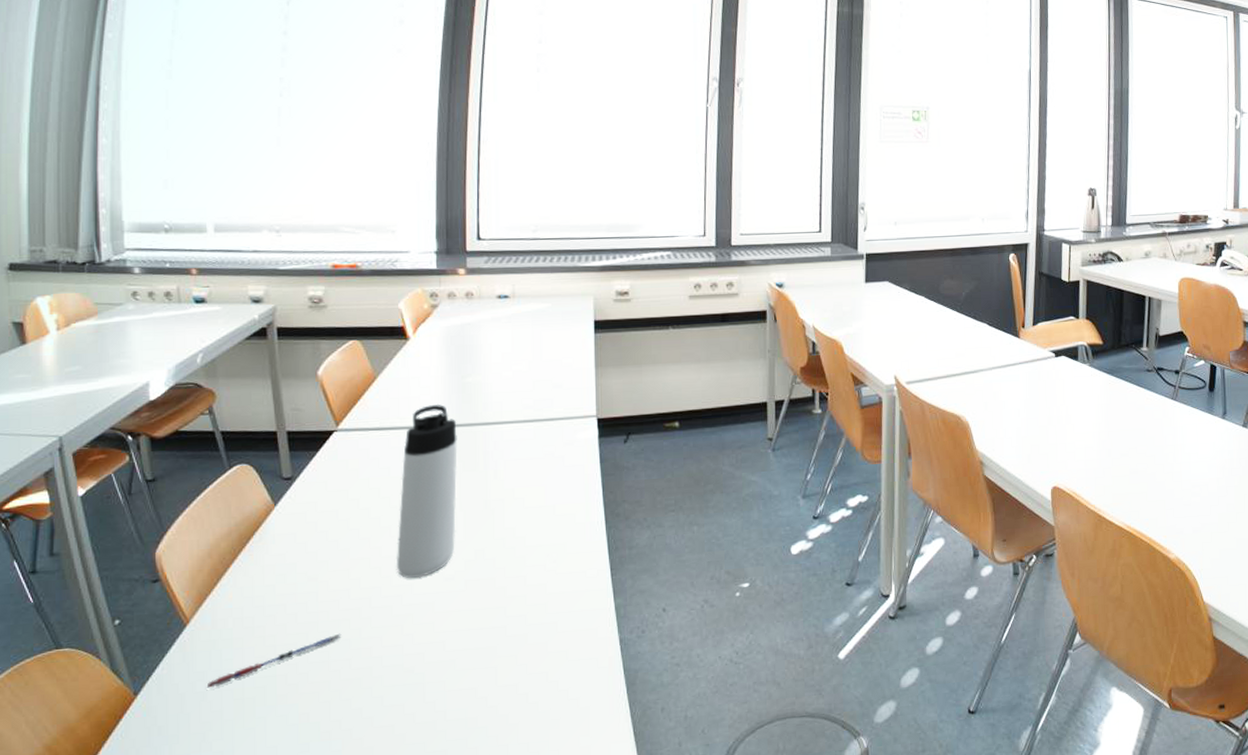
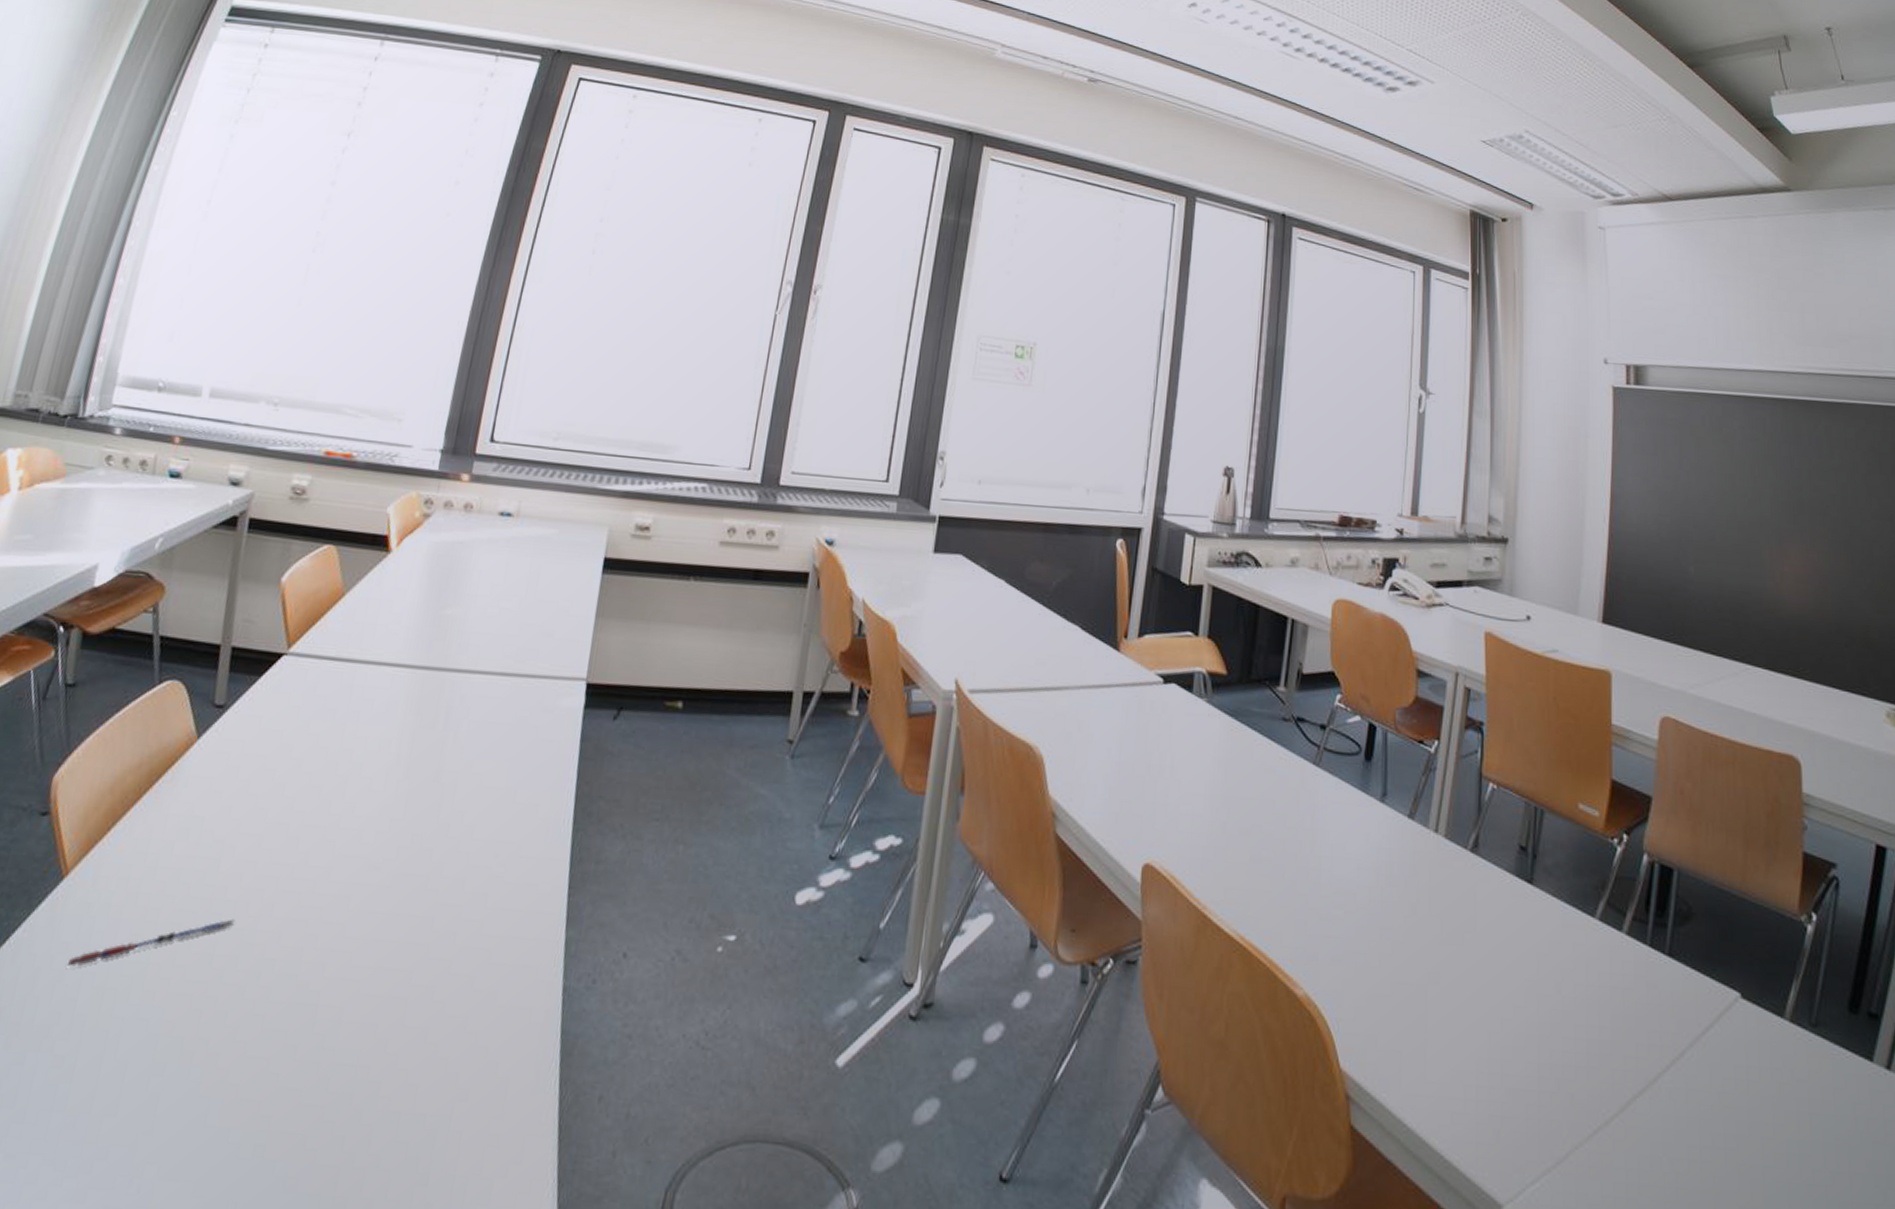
thermos bottle: present [396,404,458,578] -> none [316,637,424,861]

